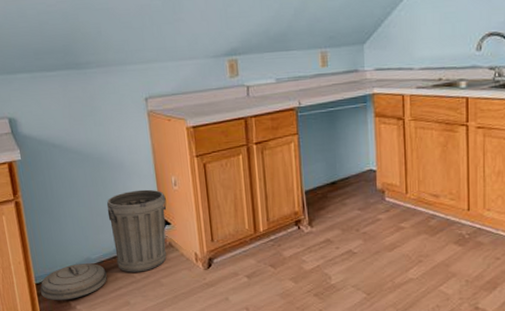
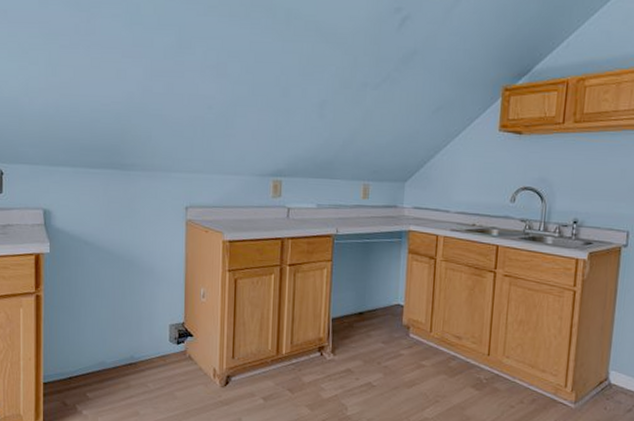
trash can: present [40,189,167,301] -> none [48,297,192,404]

